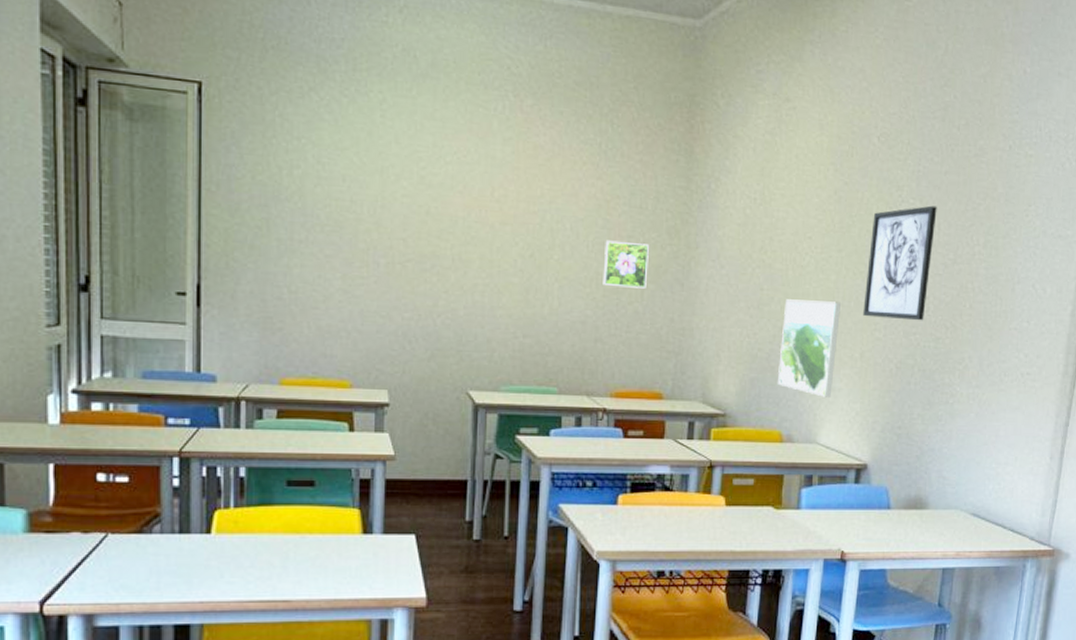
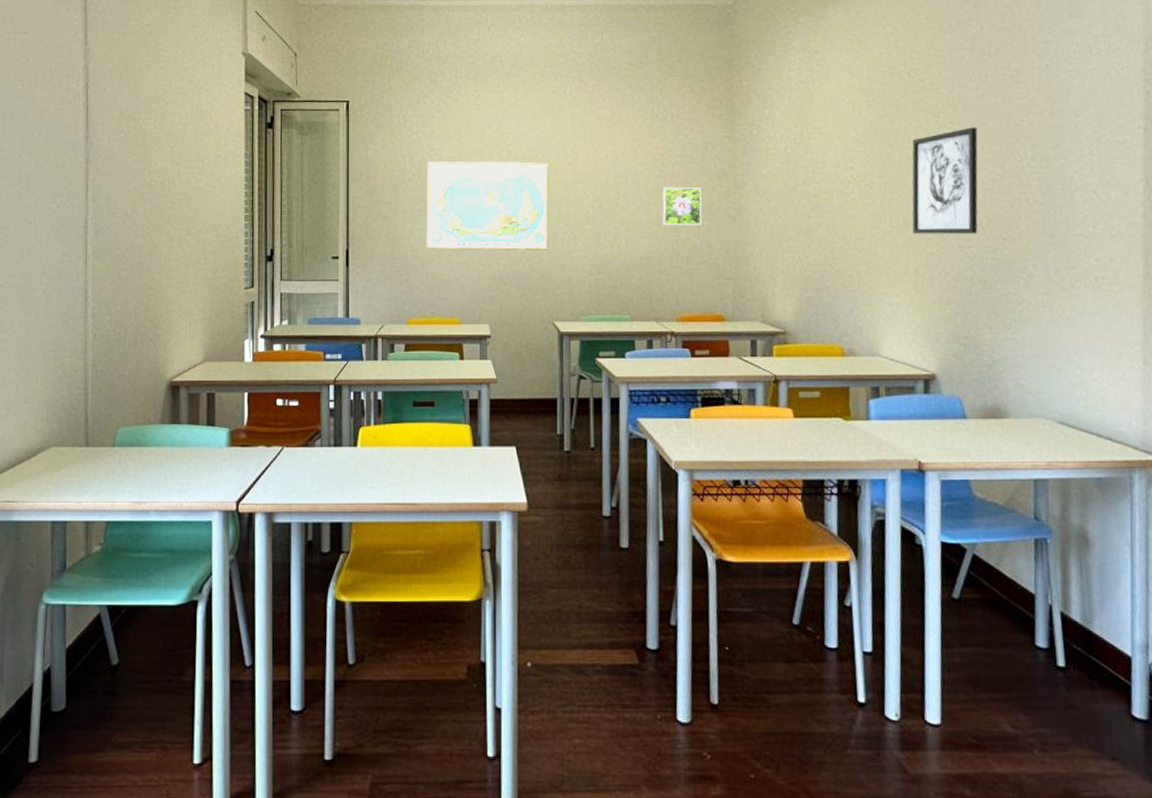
world map: none [308,177,472,304] -> present [426,161,549,251]
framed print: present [777,299,841,397] -> none [833,223,890,312]

